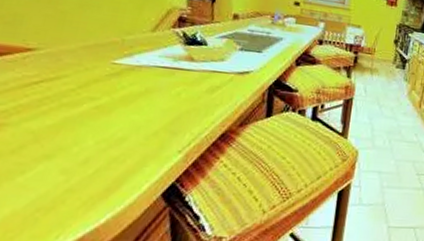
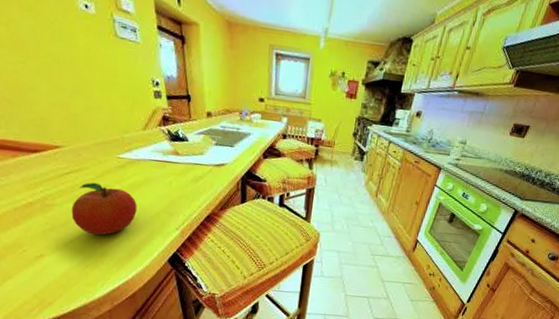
fruit: none [30,93,130,164] -> present [71,182,137,235]

